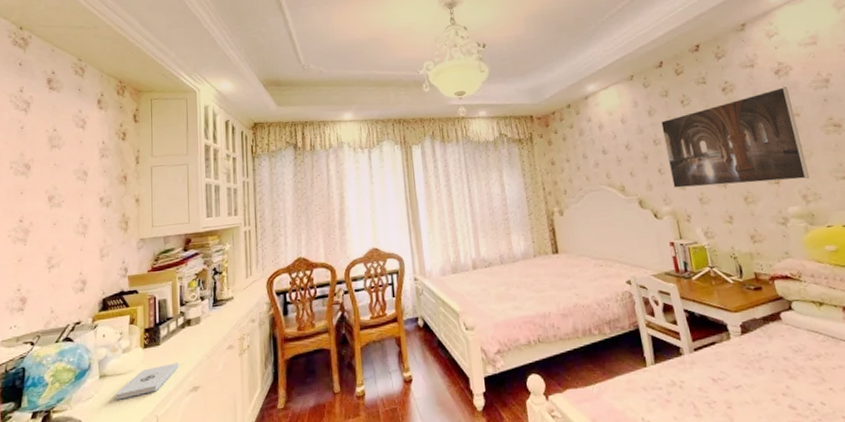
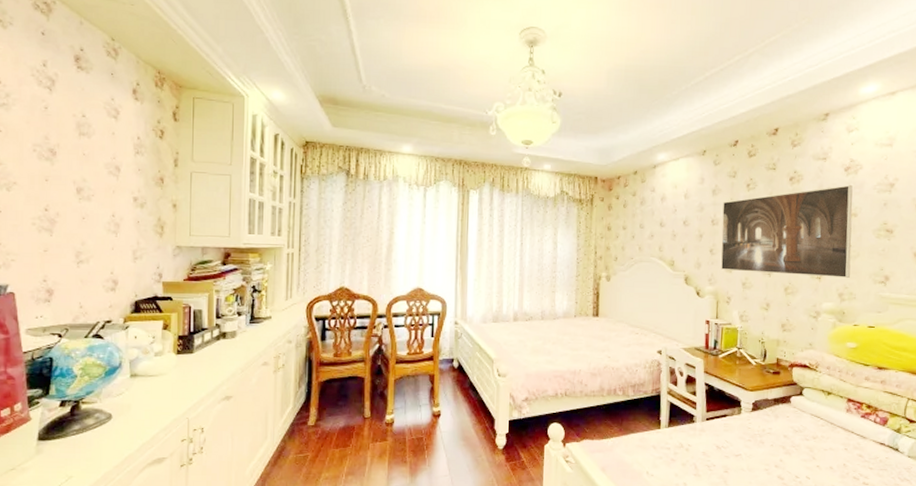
notepad: present [115,362,179,400] -> none [146,371,212,399]

